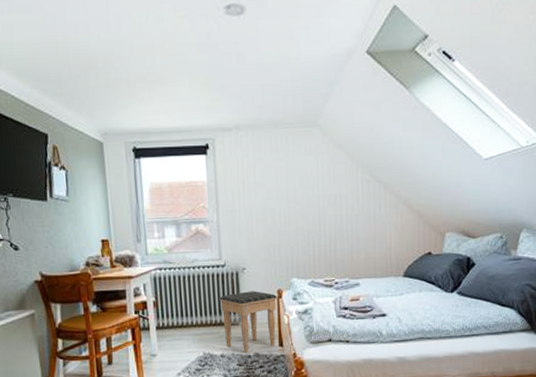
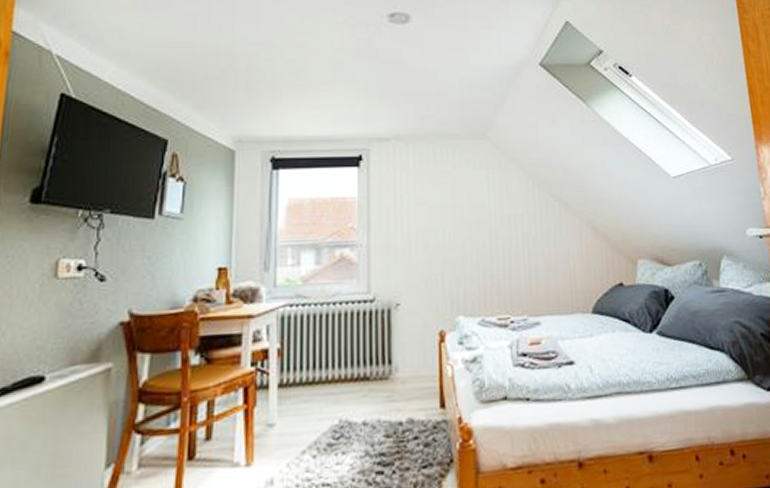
footstool: present [219,291,278,353] -> none [364,333,440,419]

